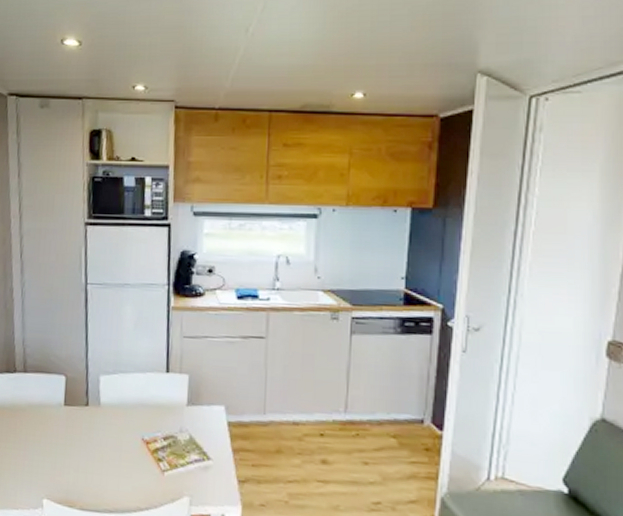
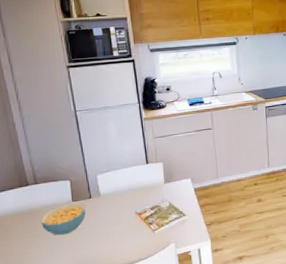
cereal bowl: none [22,406,79,450] -> present [41,202,86,236]

